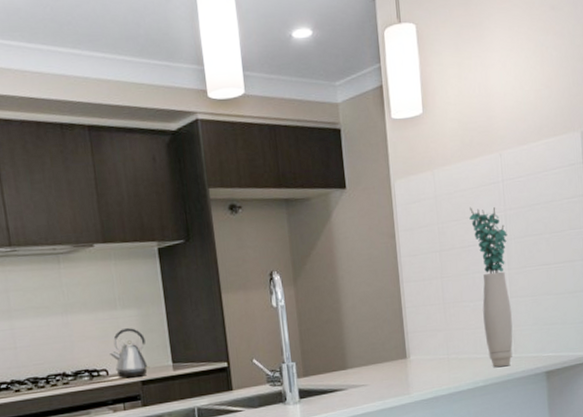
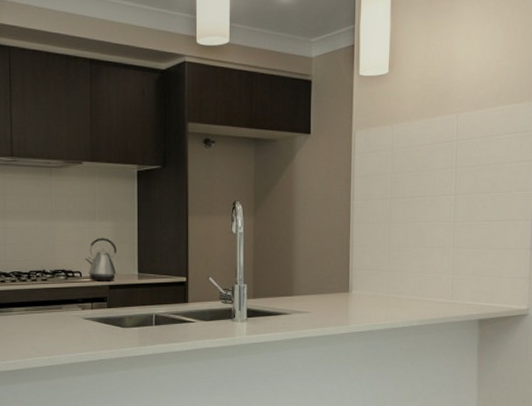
vase: present [469,207,513,368] -> none [422,161,456,311]

